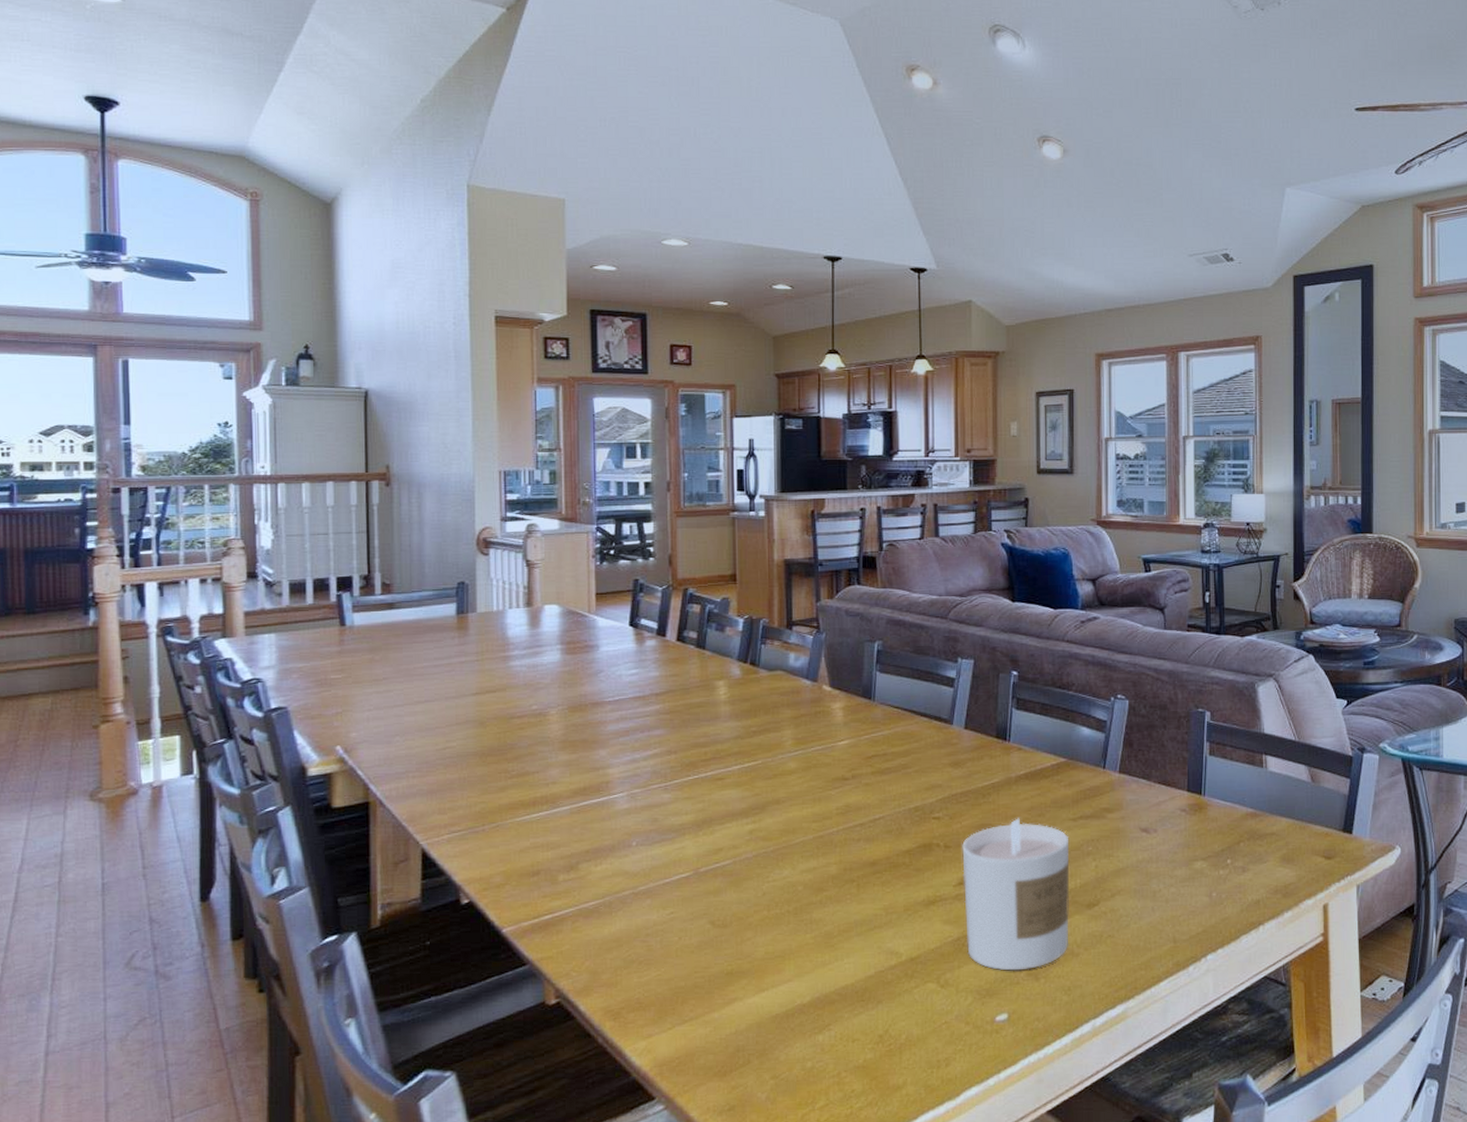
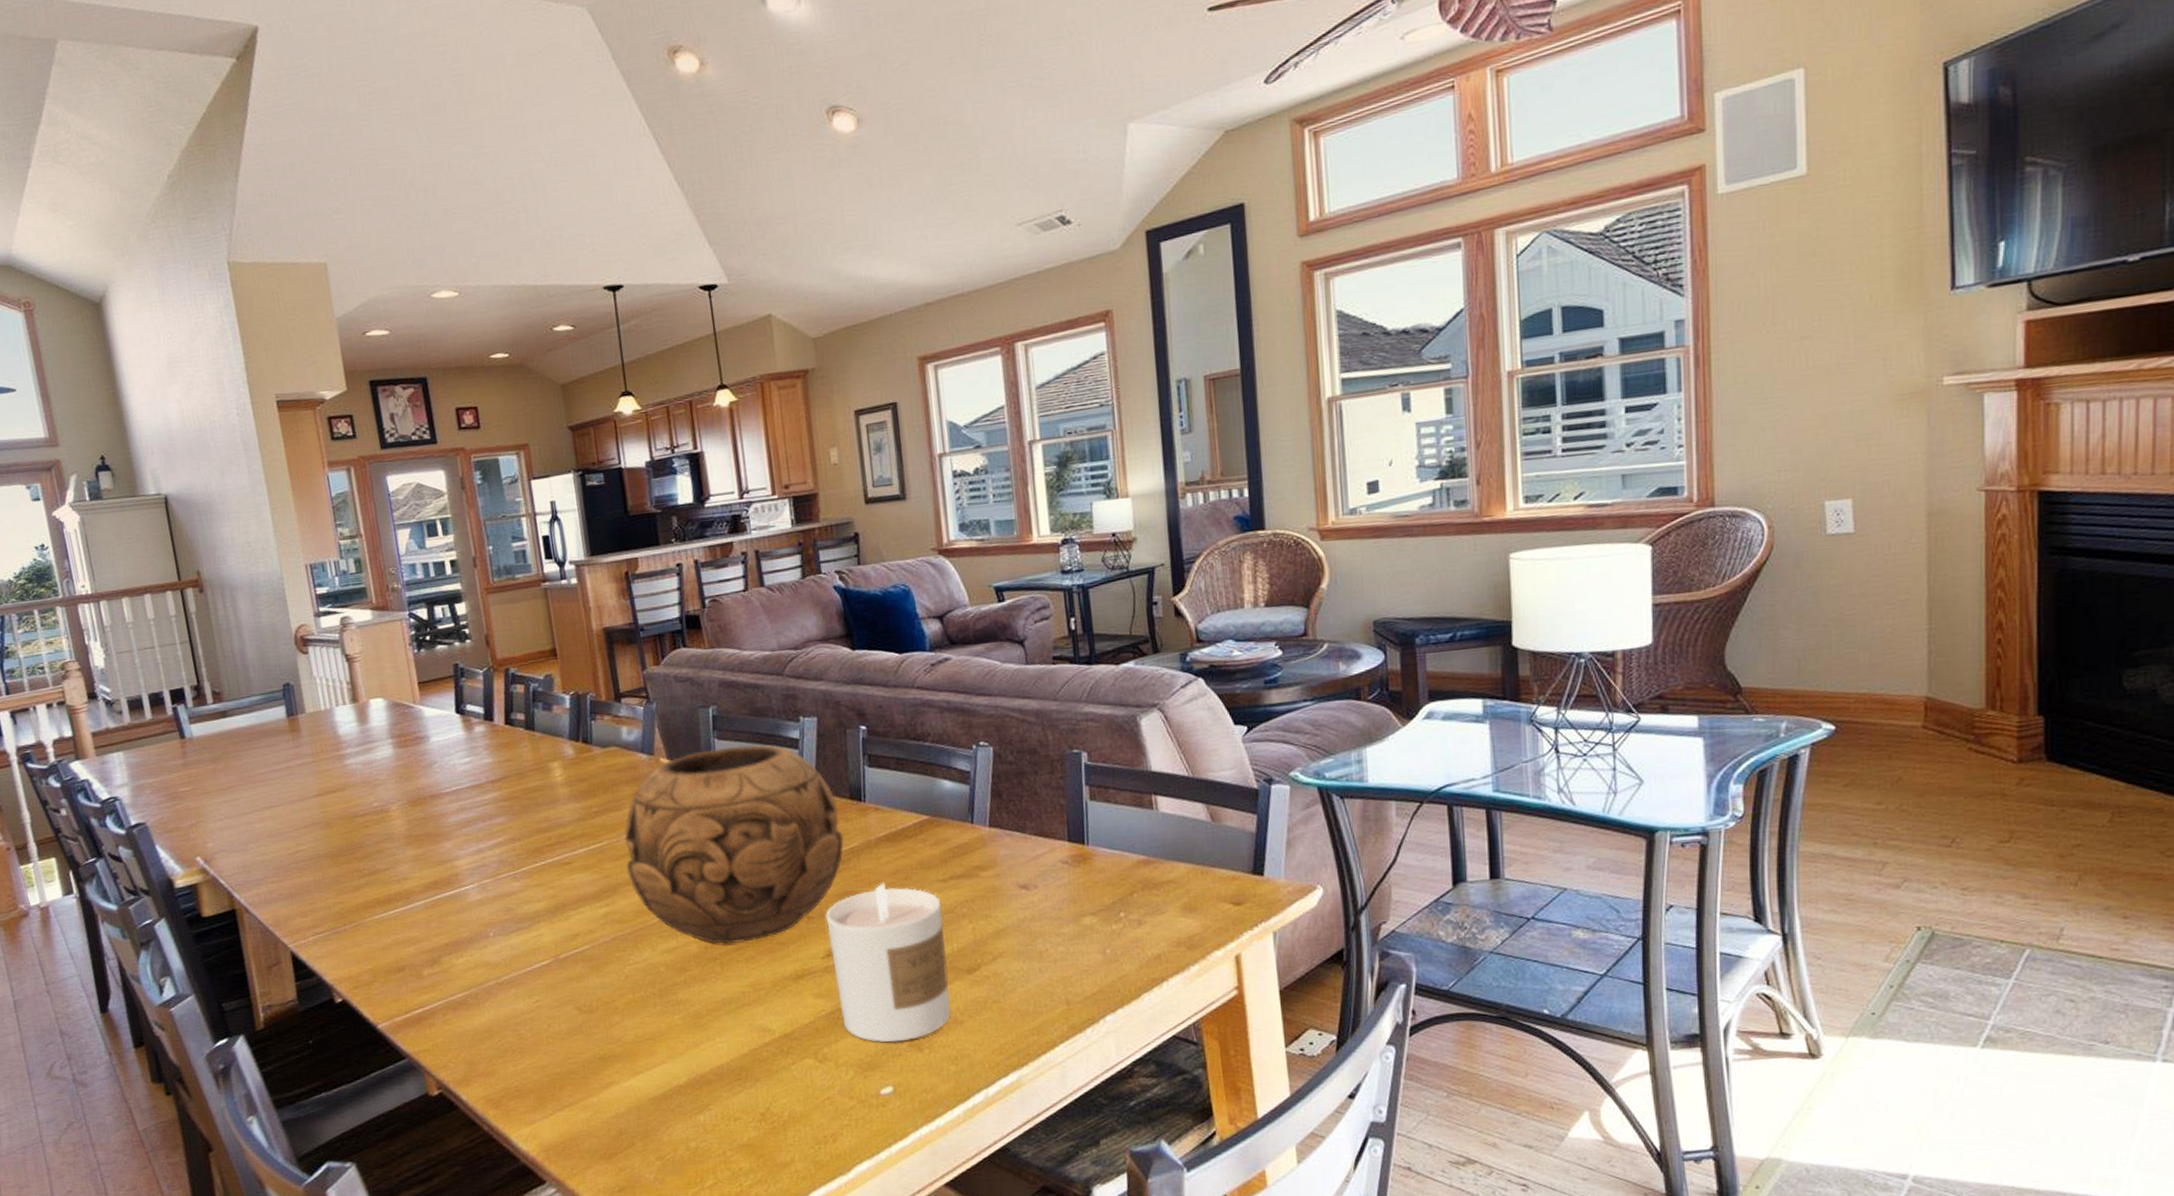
decorative bowl: none [777,680,986,867] -> present [623,744,844,945]

